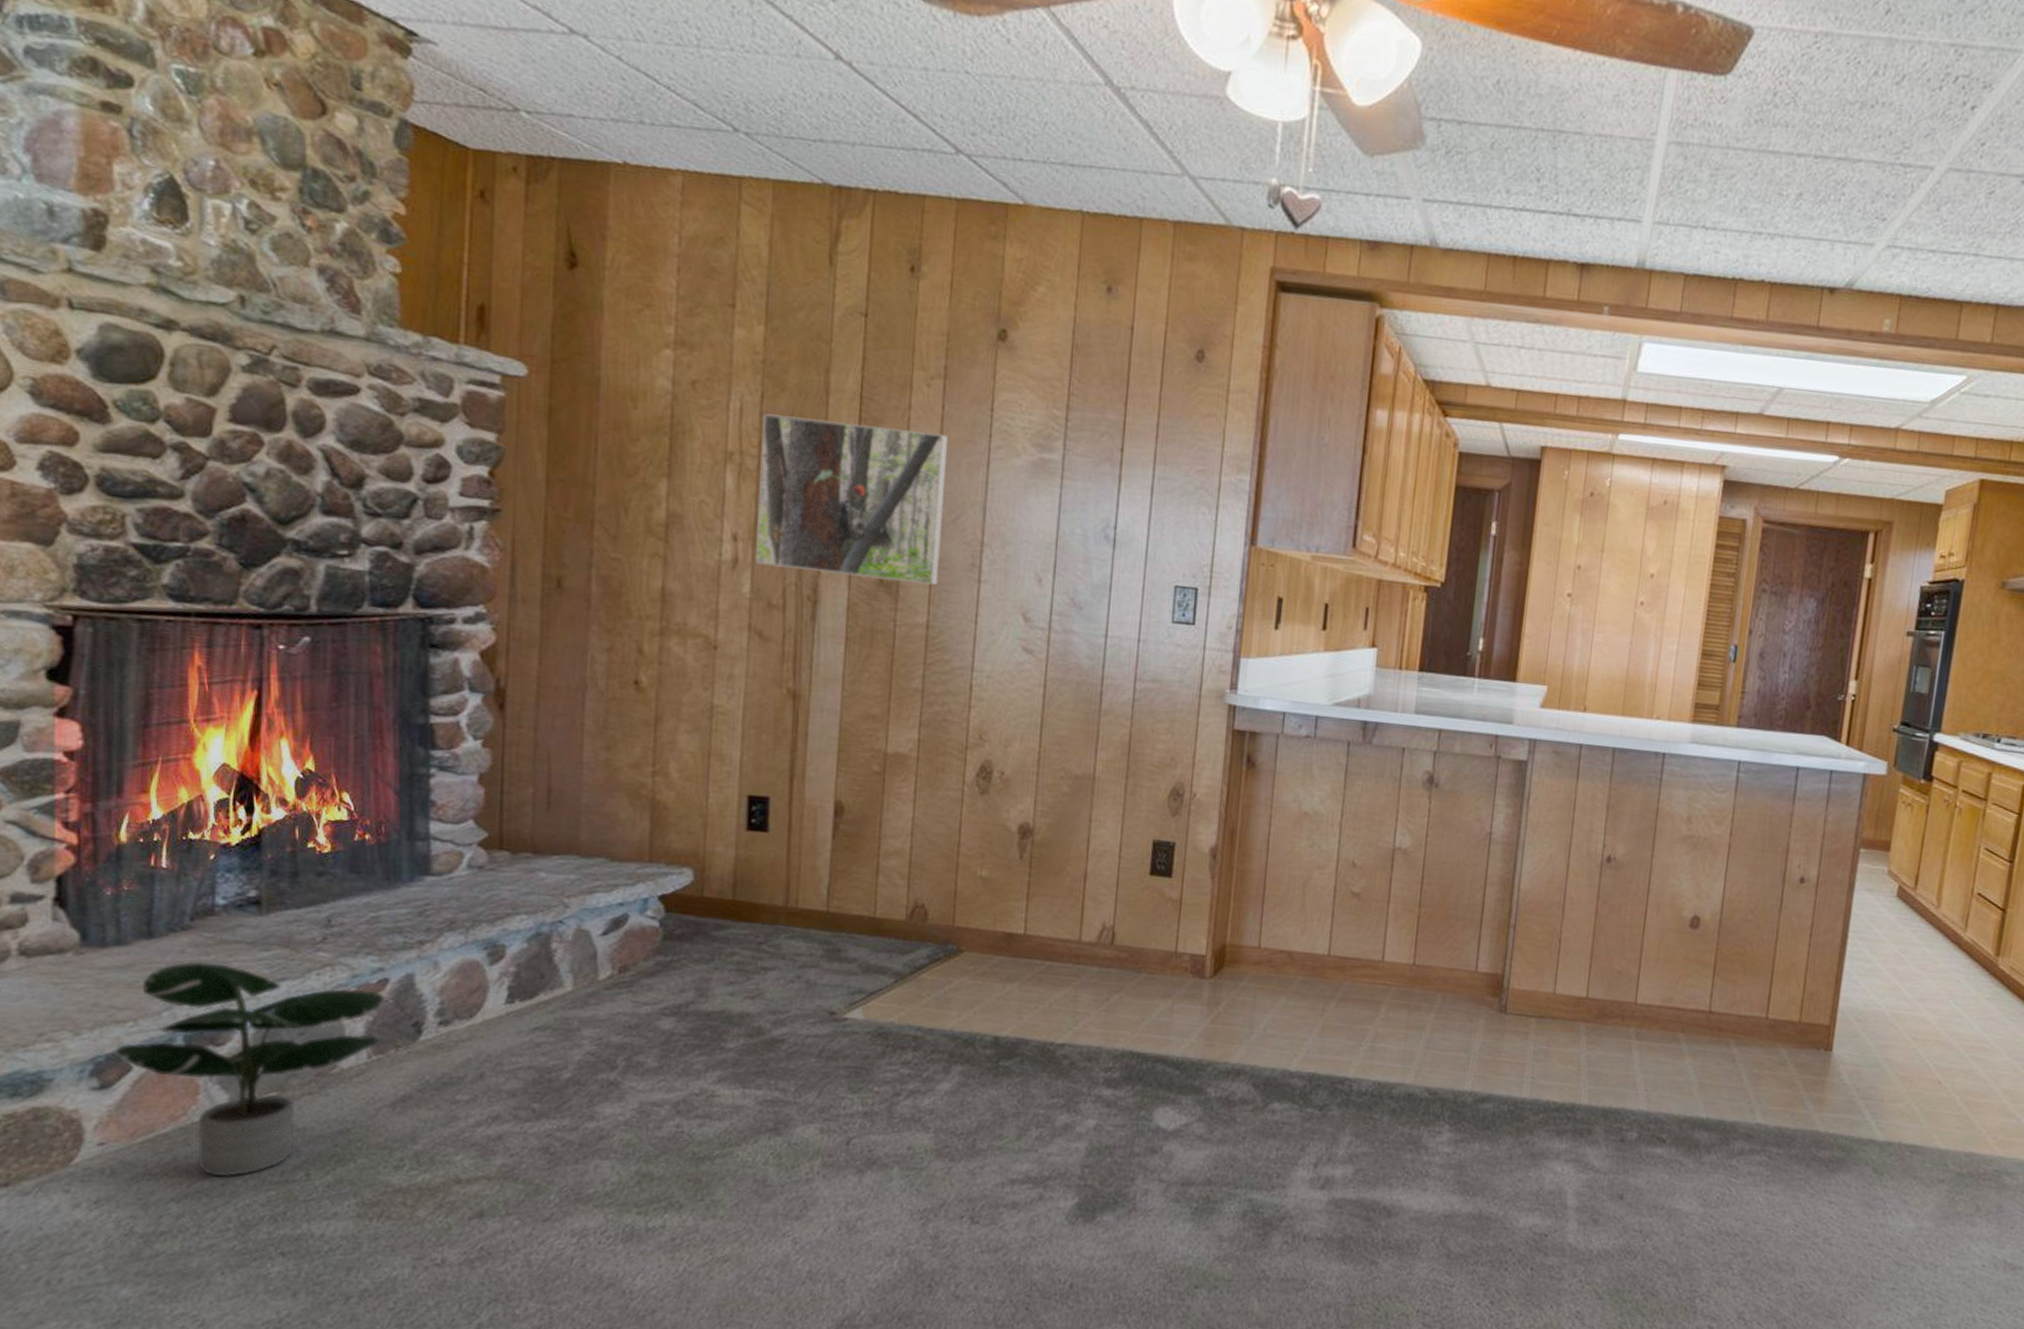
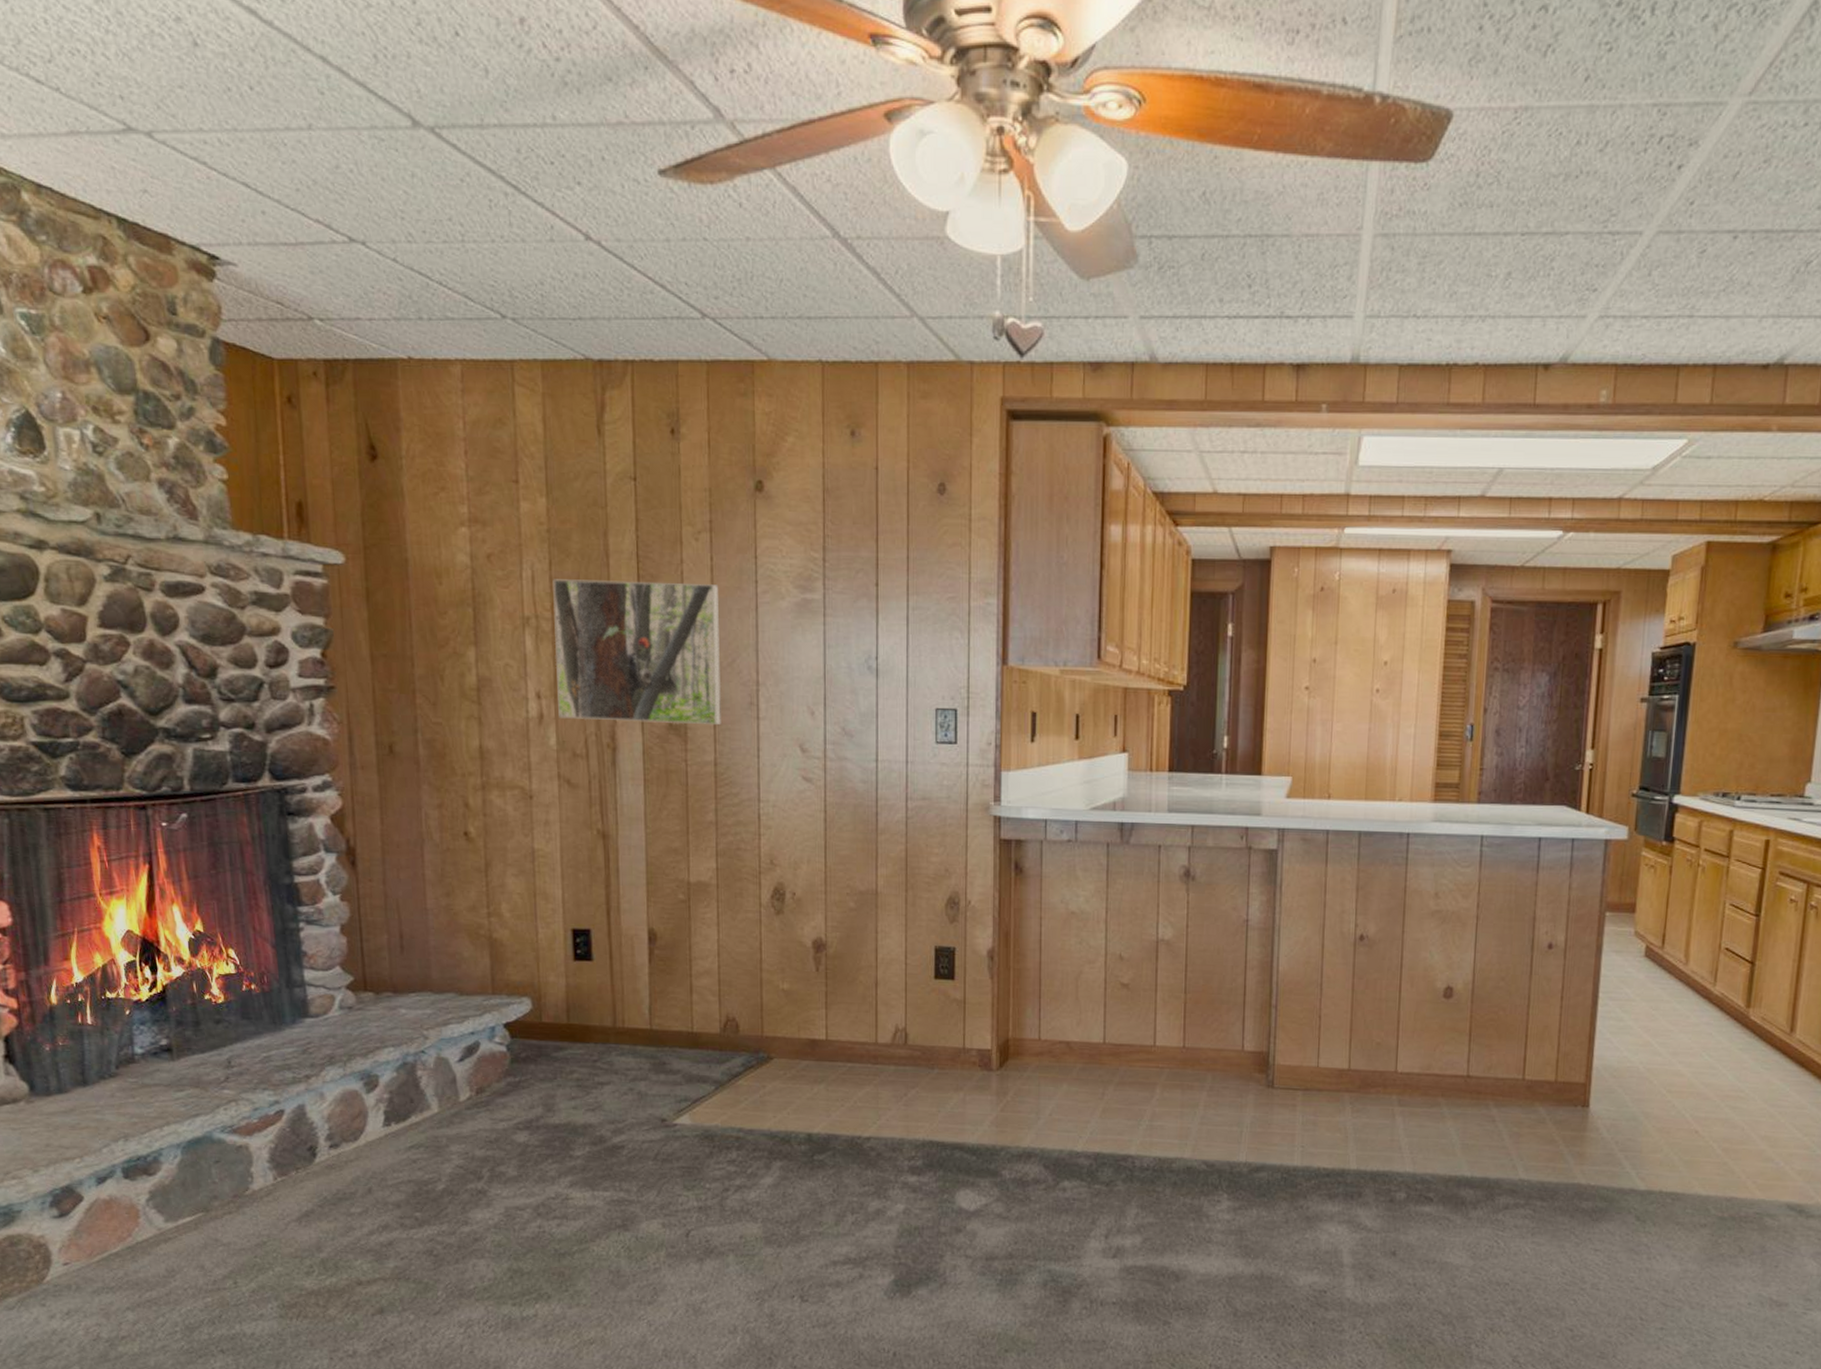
potted plant: present [114,961,386,1177] -> none [67,1104,283,1288]

